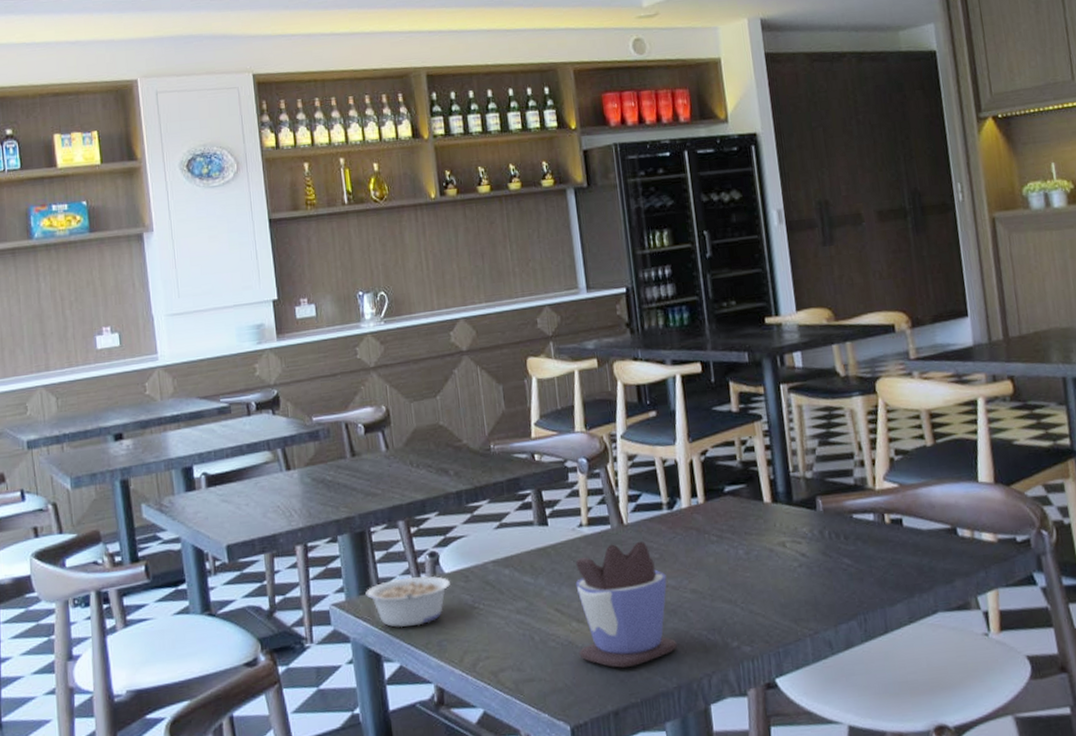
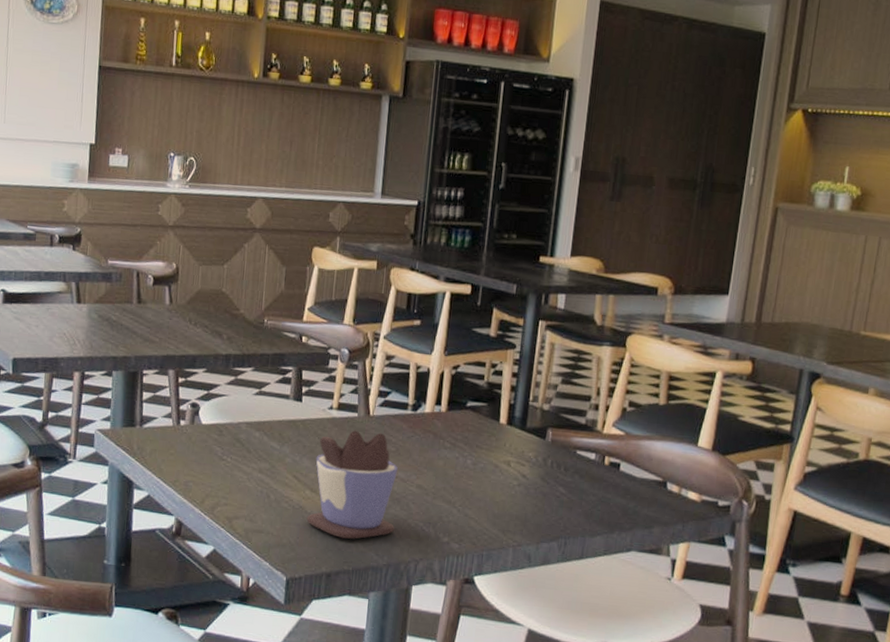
legume: present [365,575,450,628] -> none [129,420,205,465]

